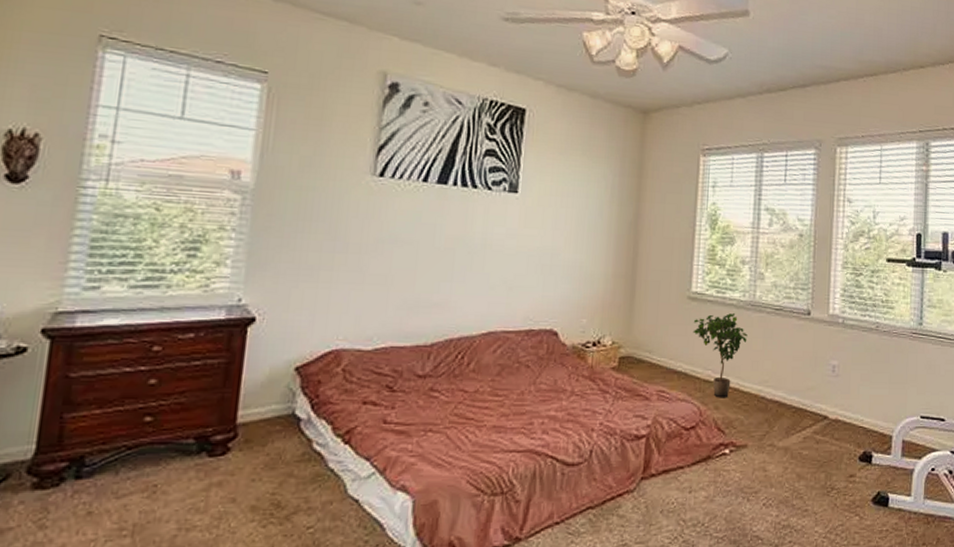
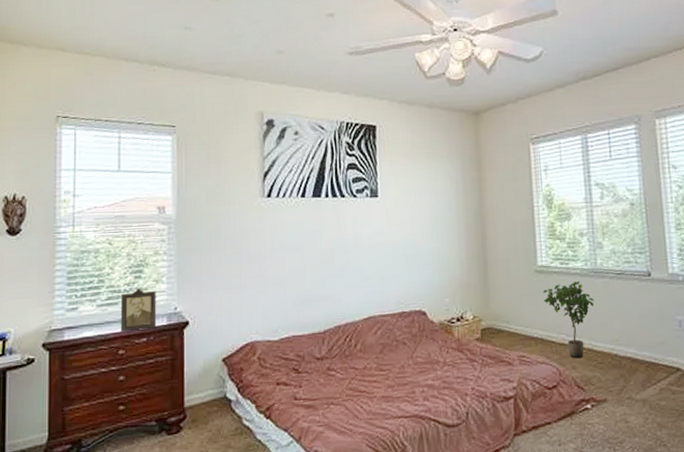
photo frame: none [158,270,216,323] -> present [120,288,157,332]

